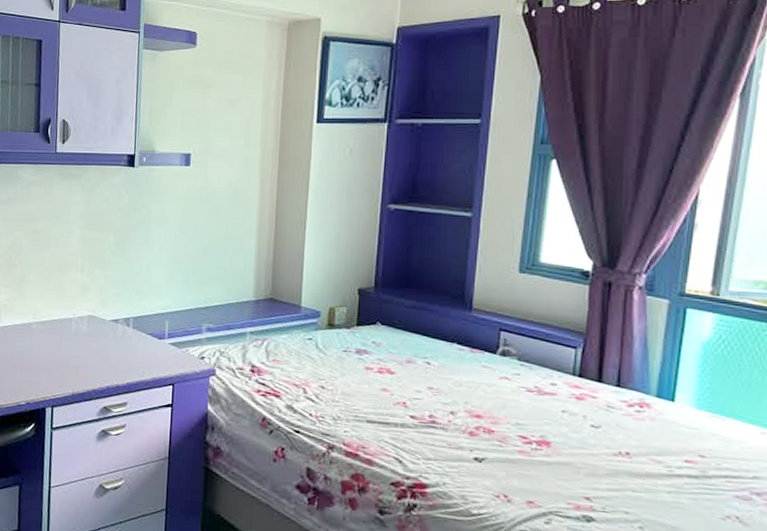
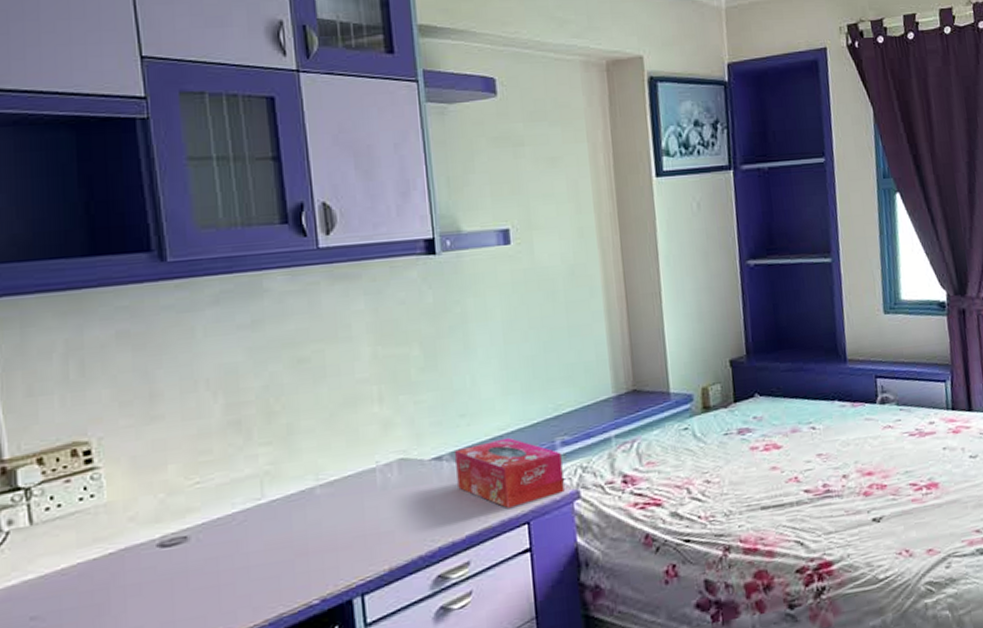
tissue box: none [126,316,205,370] -> present [455,437,565,508]

